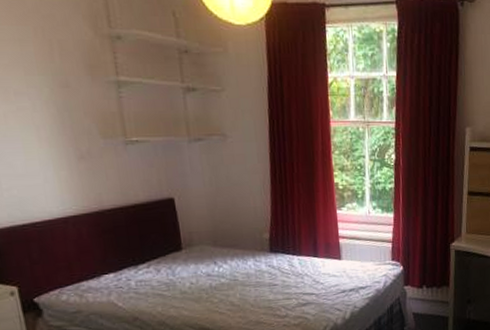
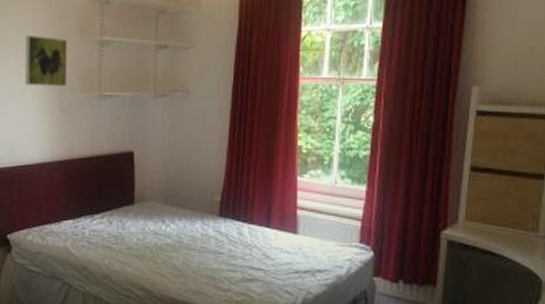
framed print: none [15,71,83,133] -> present [25,35,68,87]

